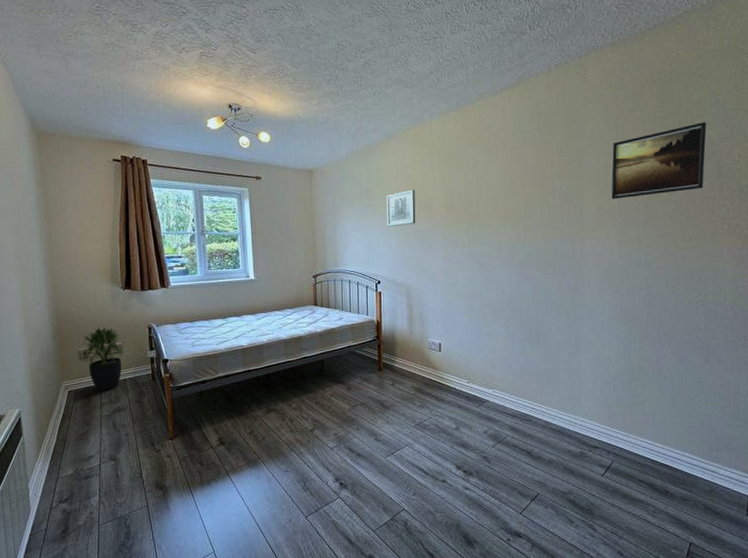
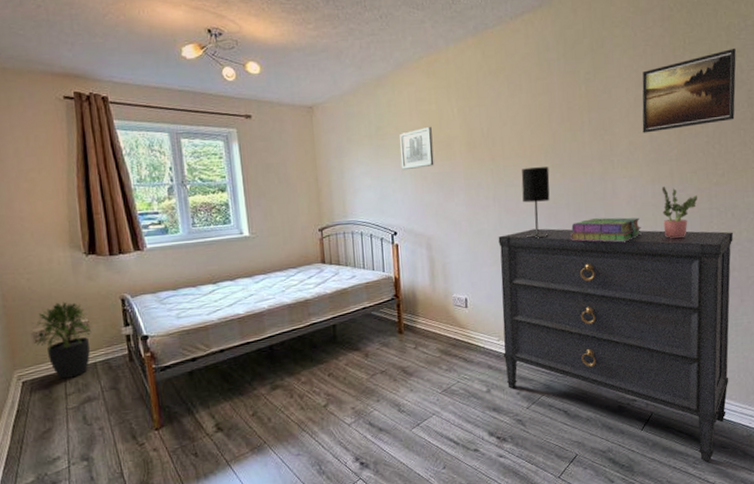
dresser: none [471,283,700,513] -> present [498,228,734,462]
table lamp: none [494,228,521,292] -> present [521,167,550,238]
stack of books: none [538,276,608,299] -> present [569,217,642,243]
potted plant: none [628,249,664,299] -> present [661,187,697,239]

